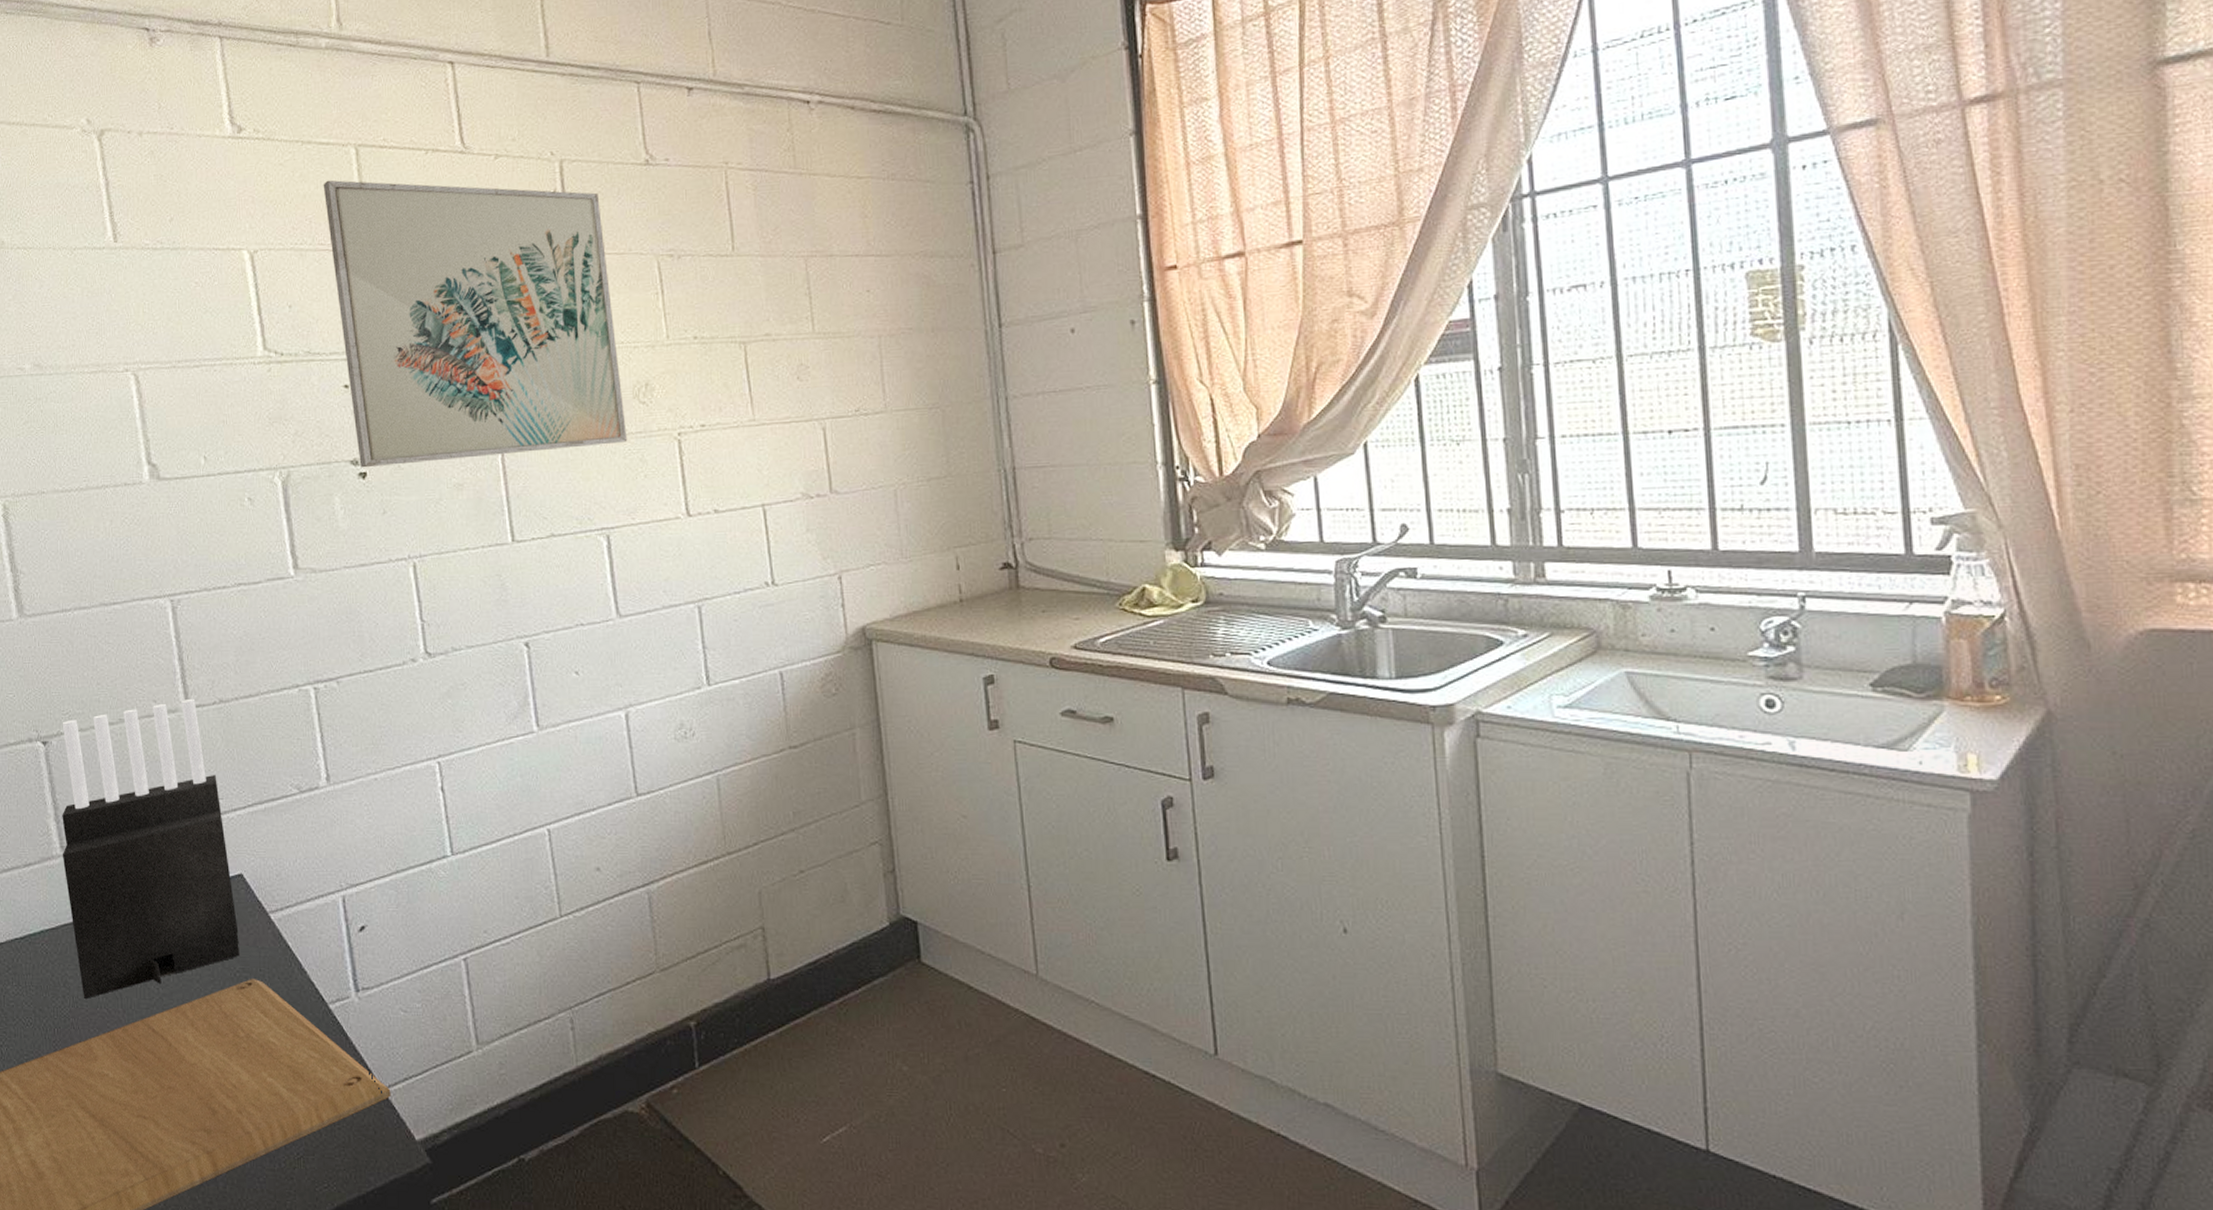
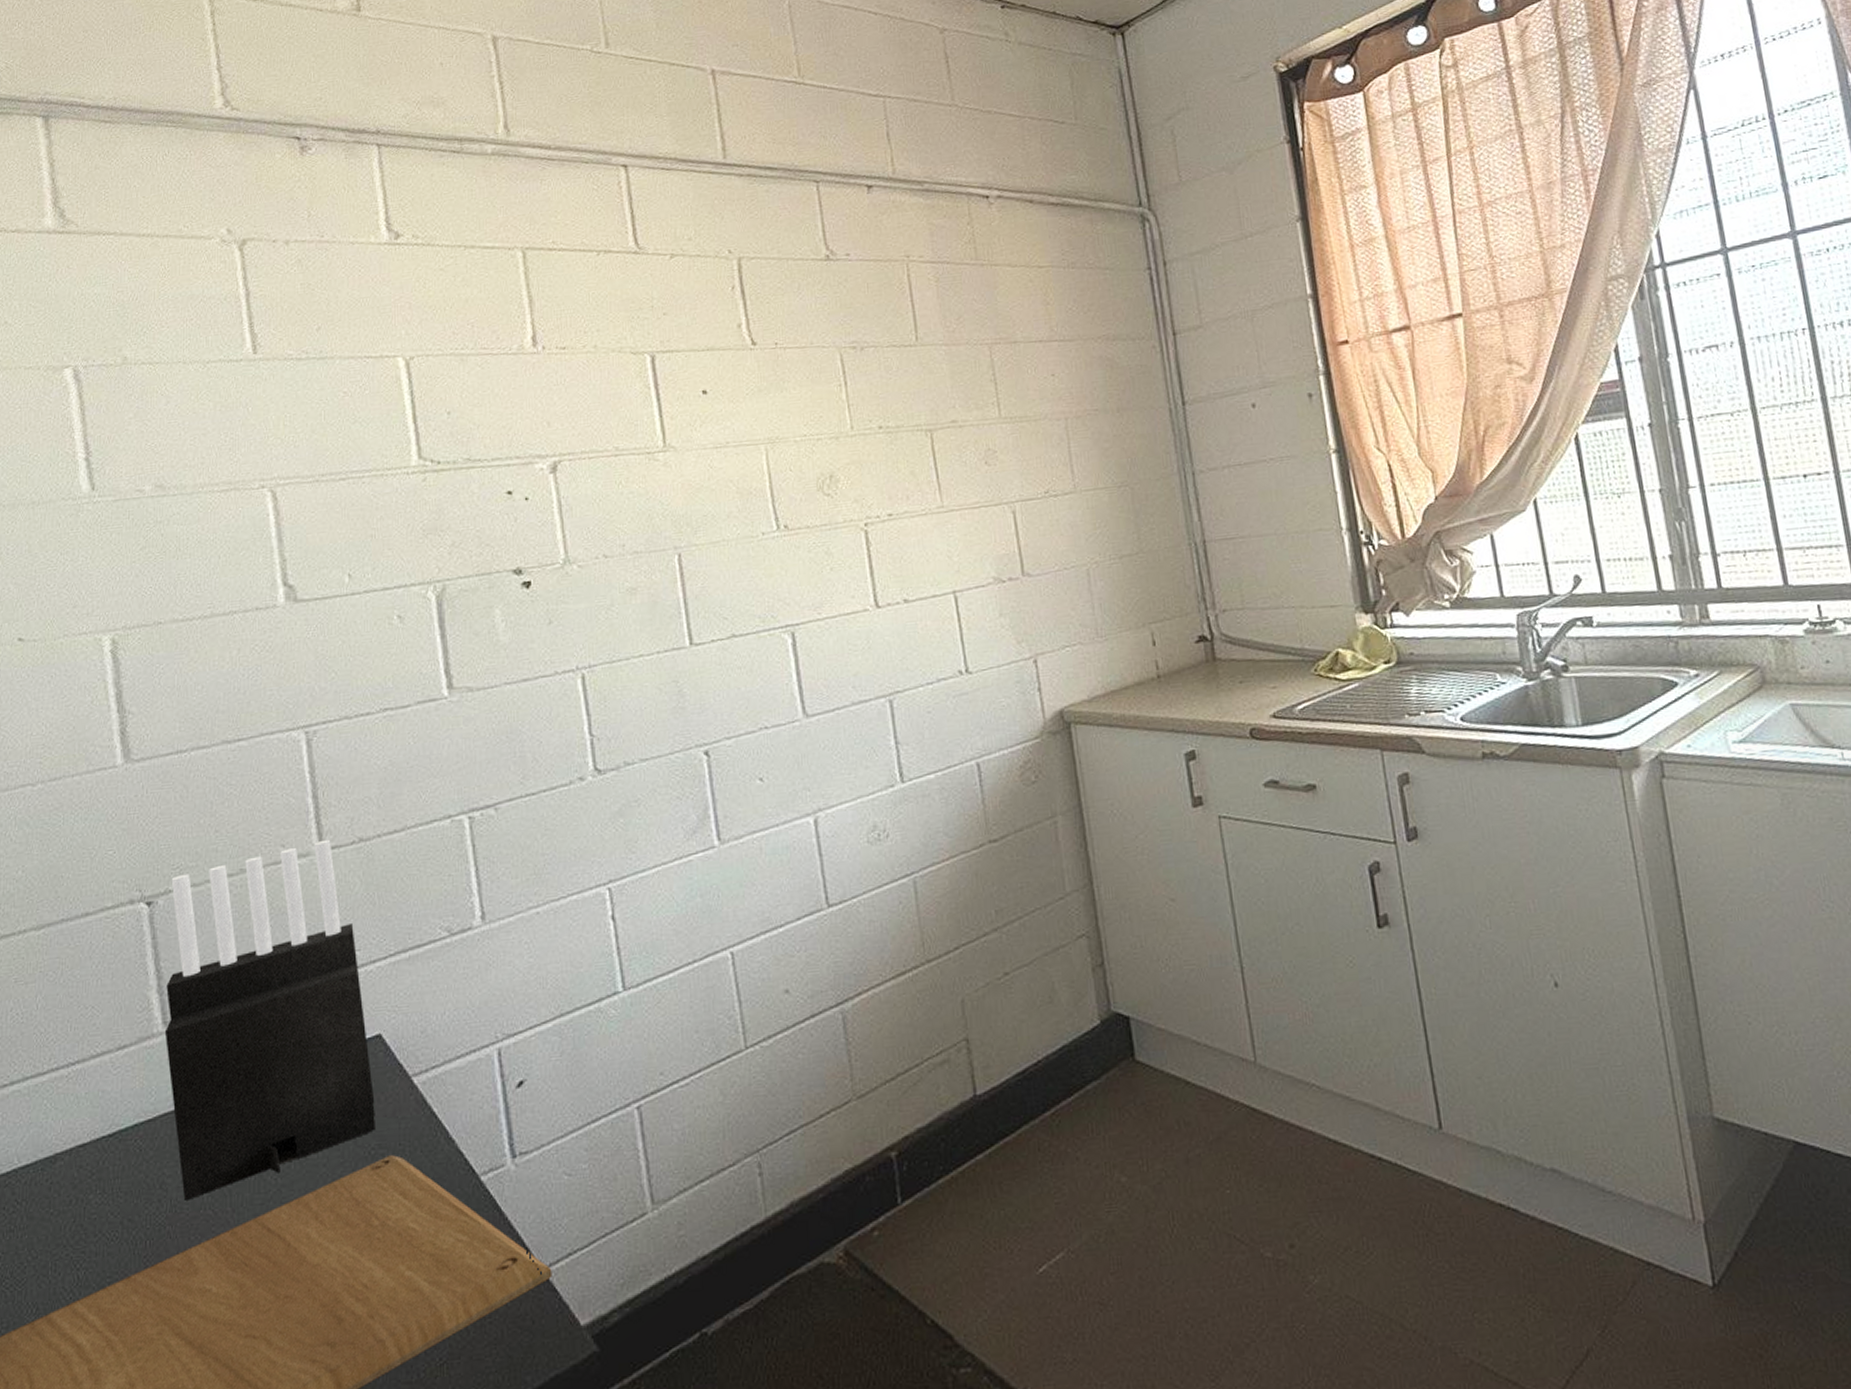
wall art: present [323,180,628,468] -> none [487,283,812,577]

